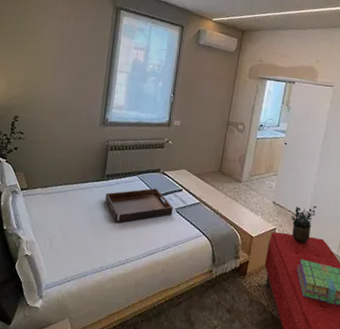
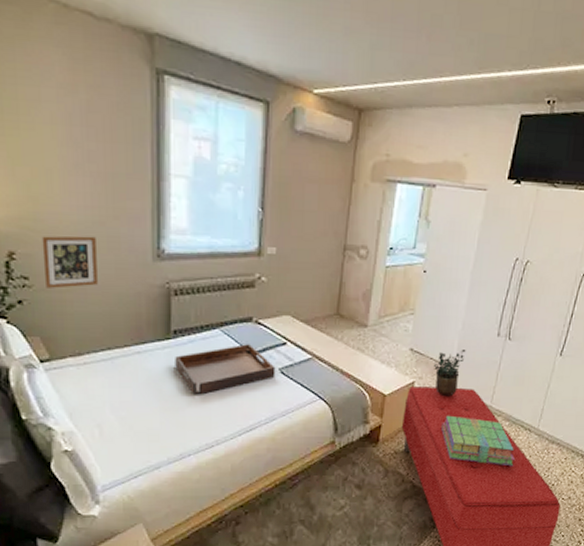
picture frame: none [33,107,67,141] -> present [41,236,98,289]

